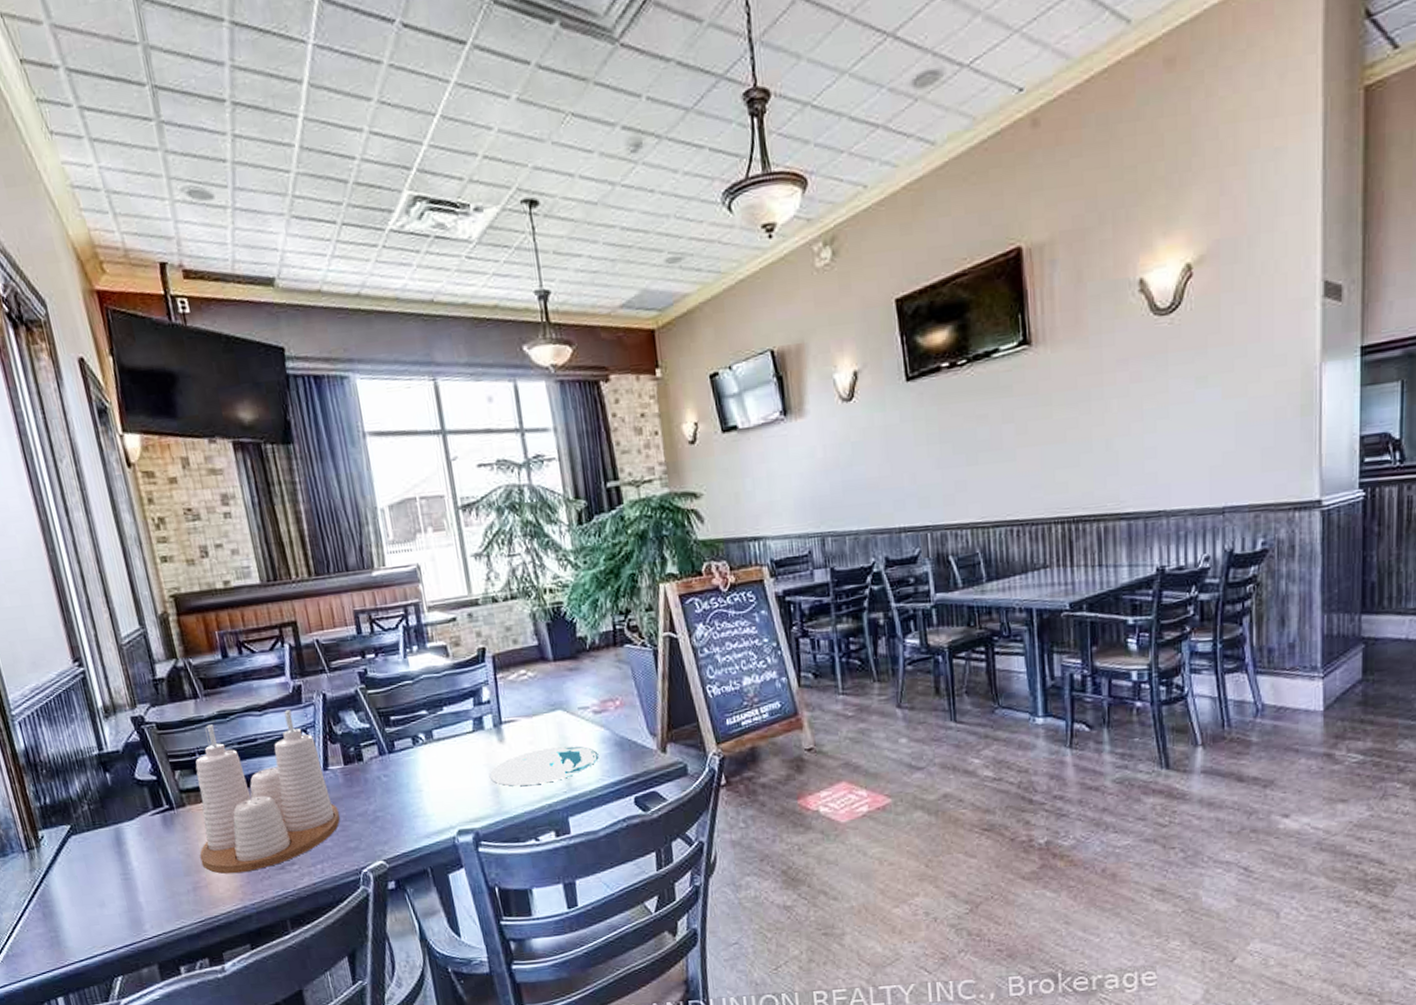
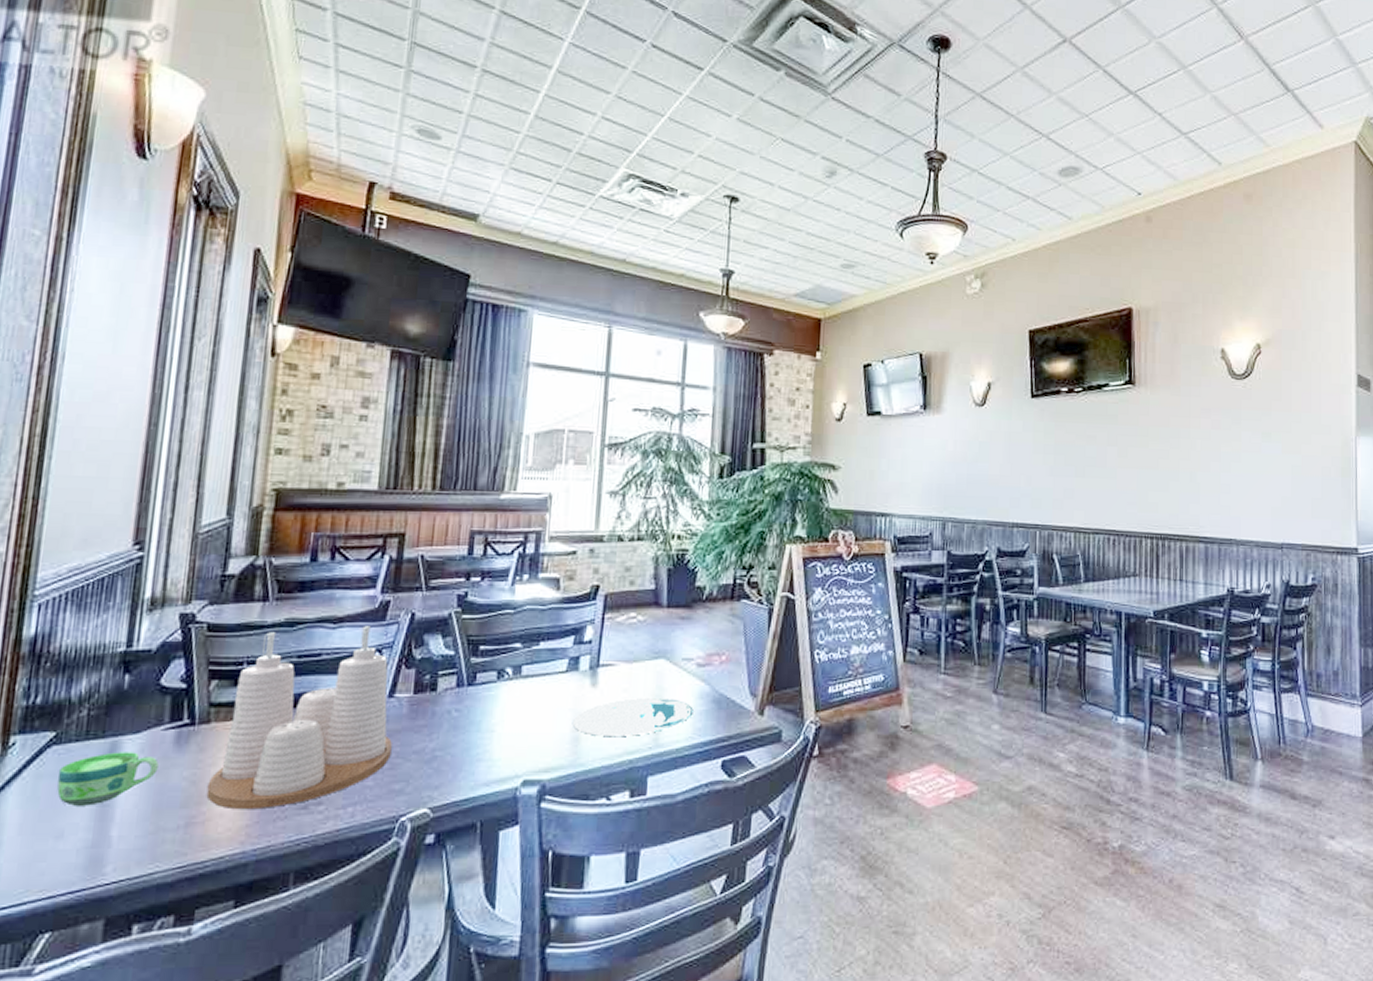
cup: none [84,835,158,881] -> present [57,752,159,806]

